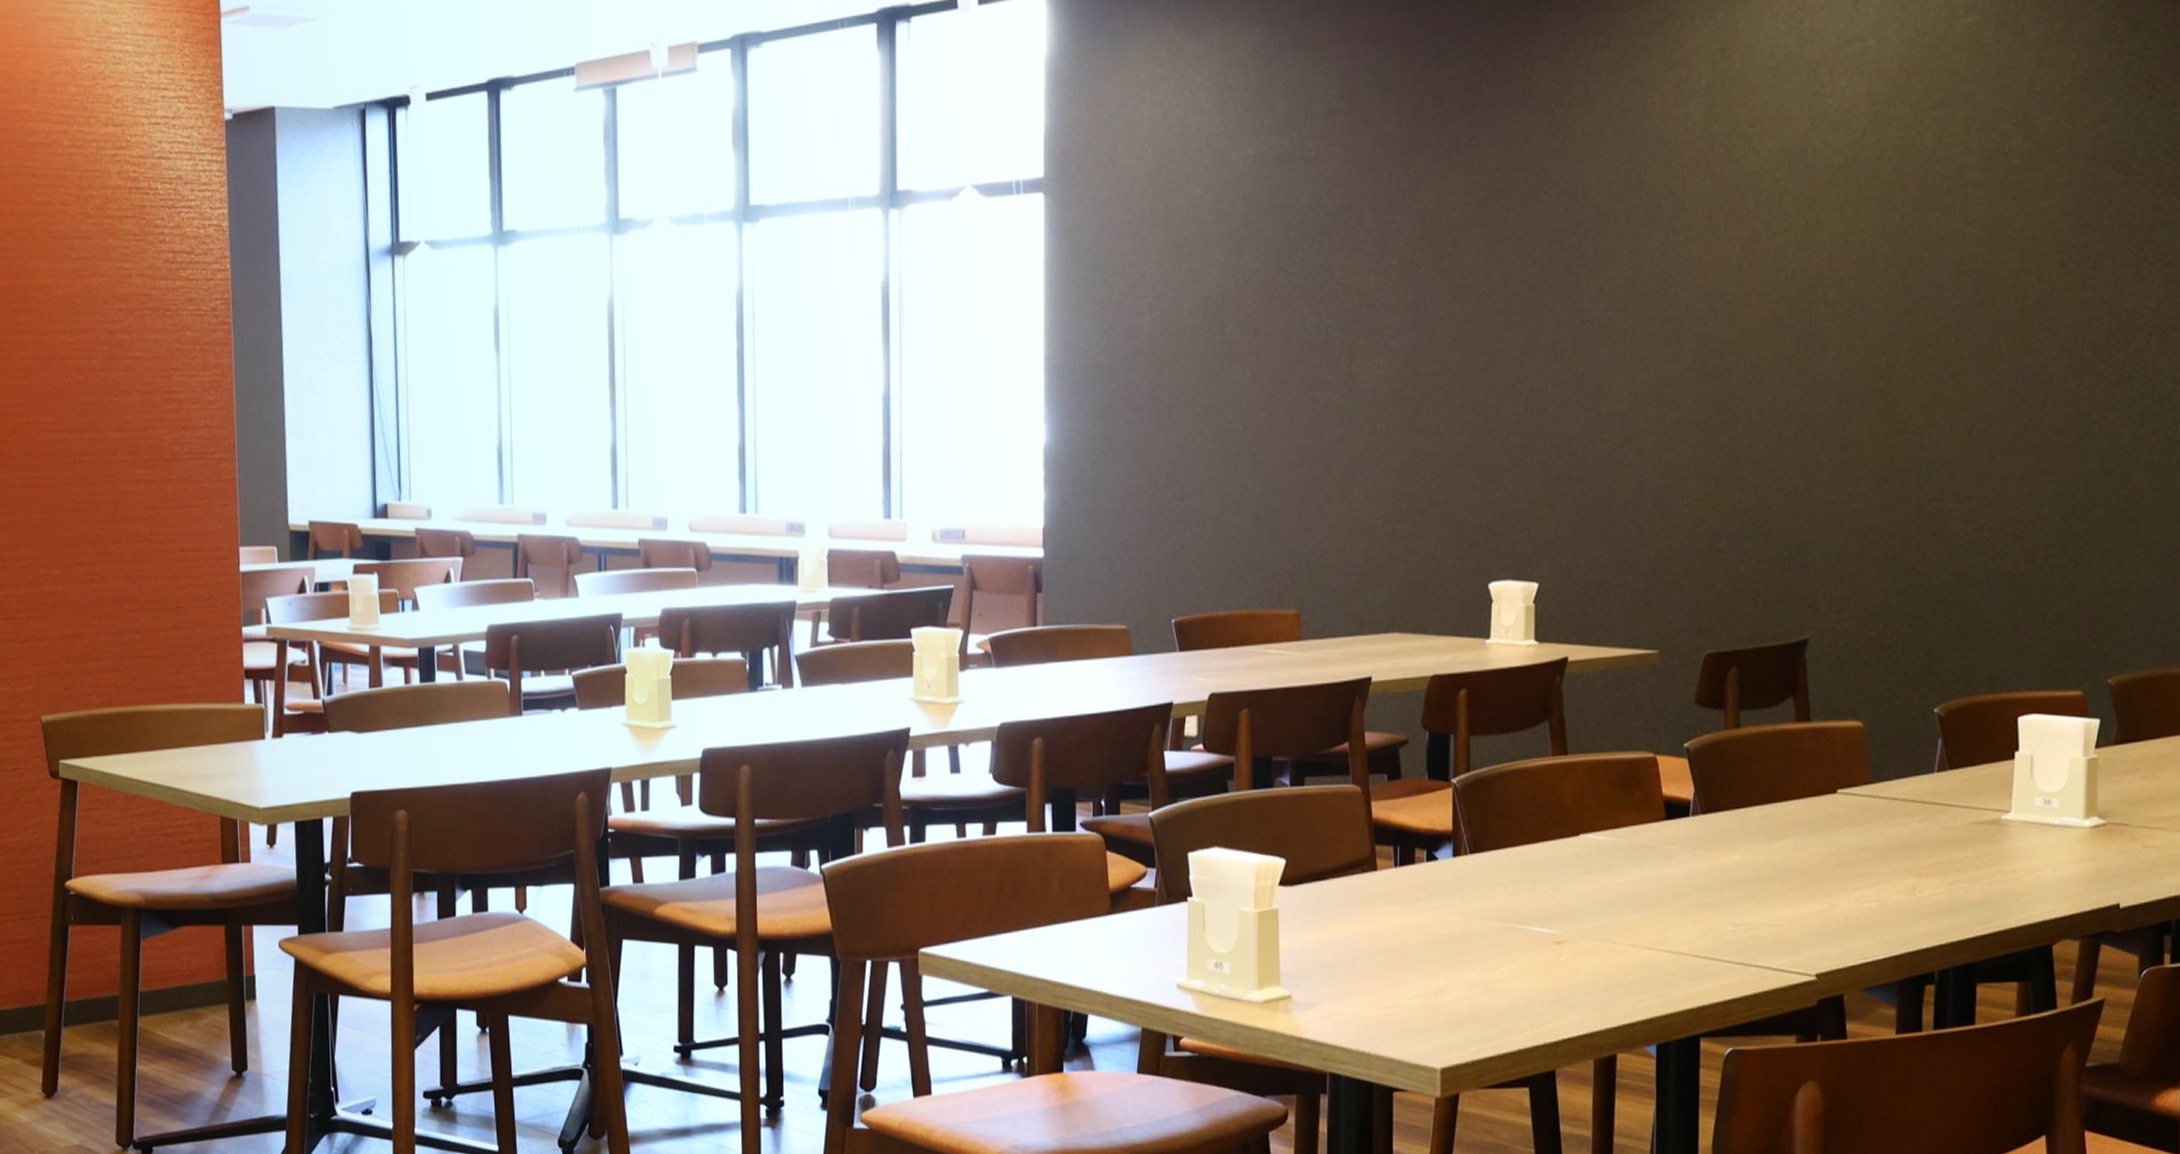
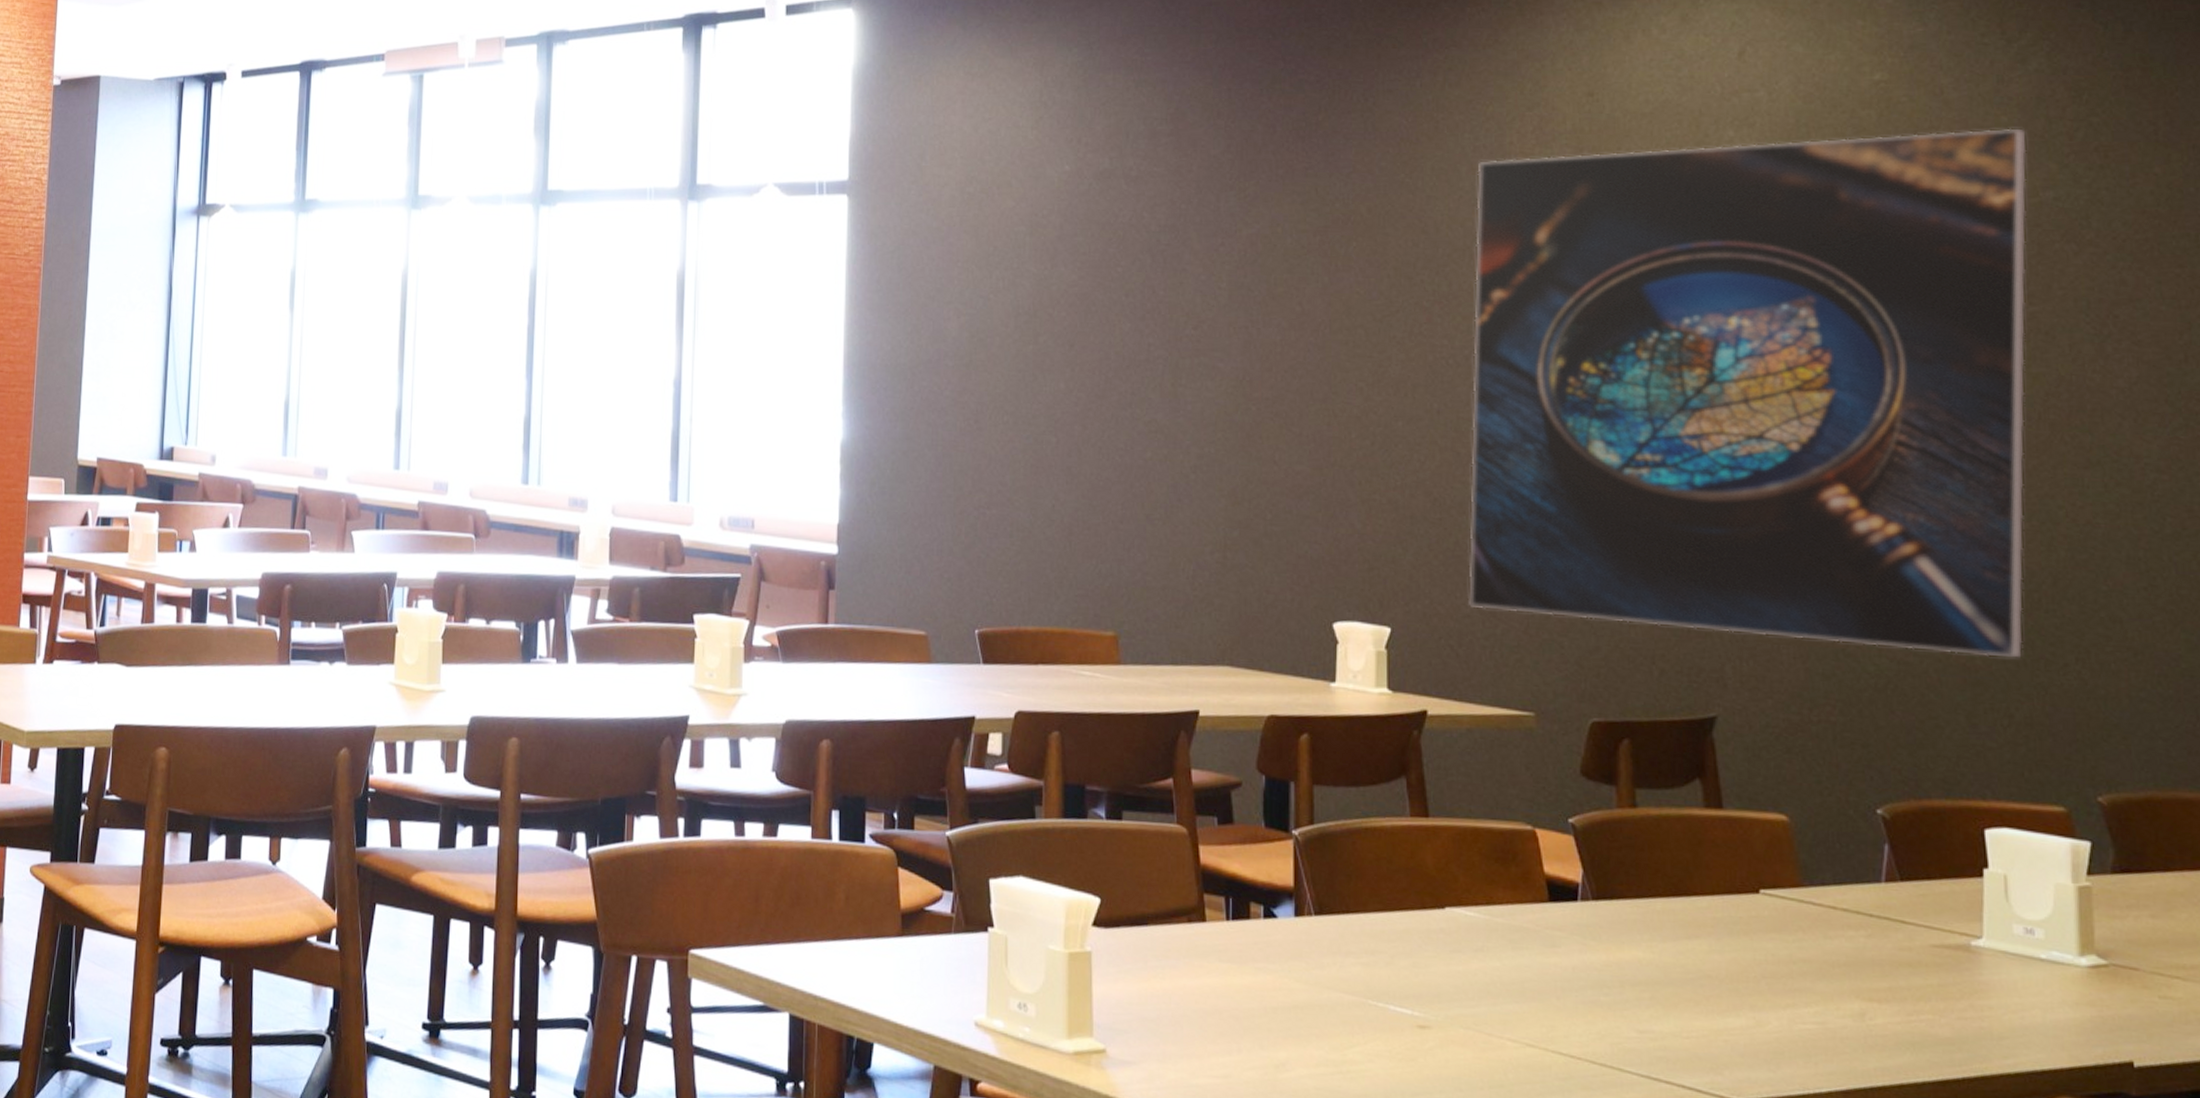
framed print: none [1606,65,2090,563] -> present [1468,128,2027,658]

